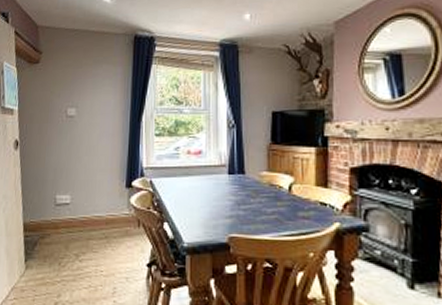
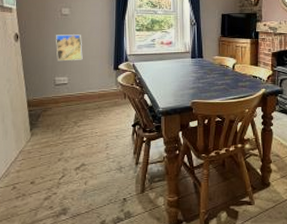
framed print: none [59,141,90,174] -> present [56,34,83,60]

